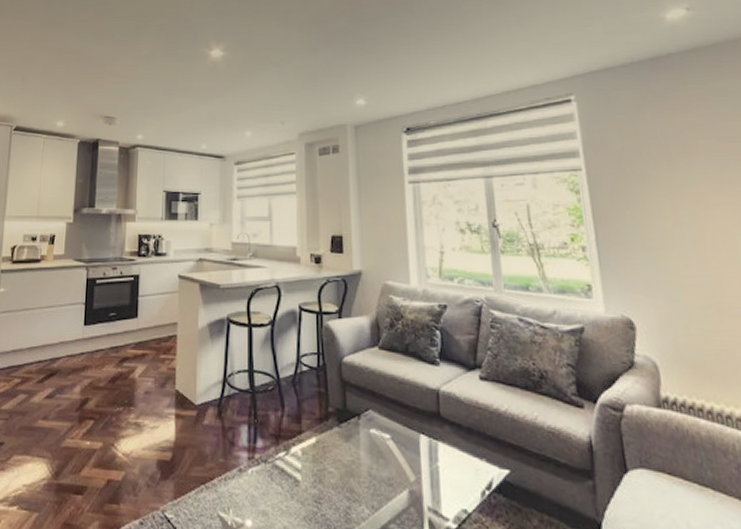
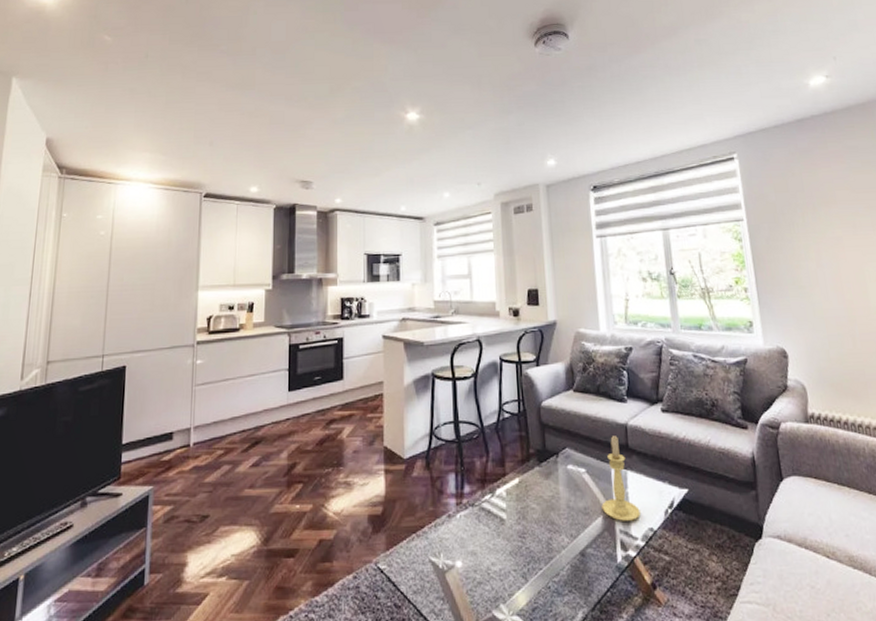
candle holder: none [408,401,453,499] -> present [601,436,640,521]

